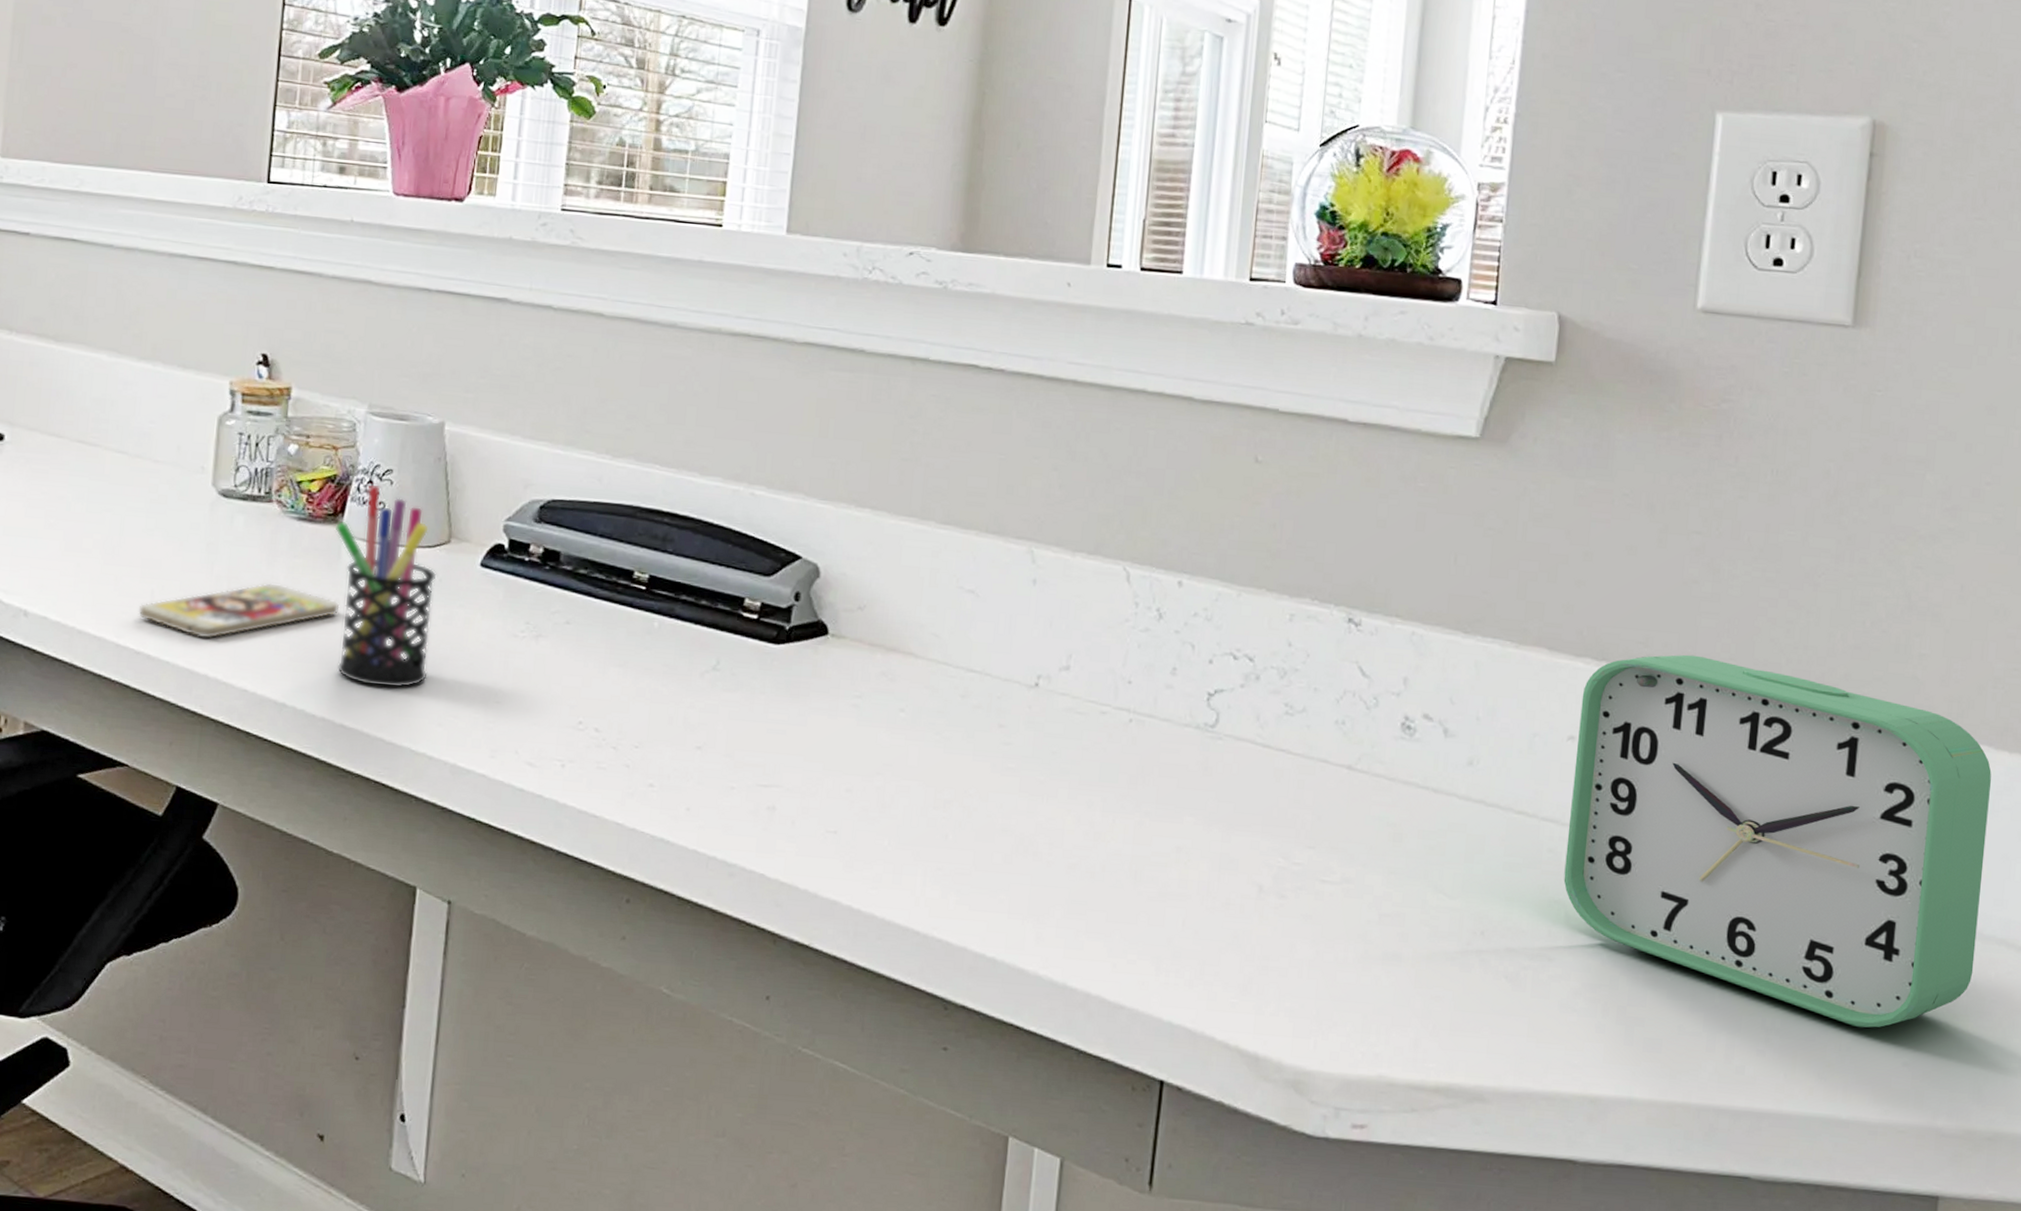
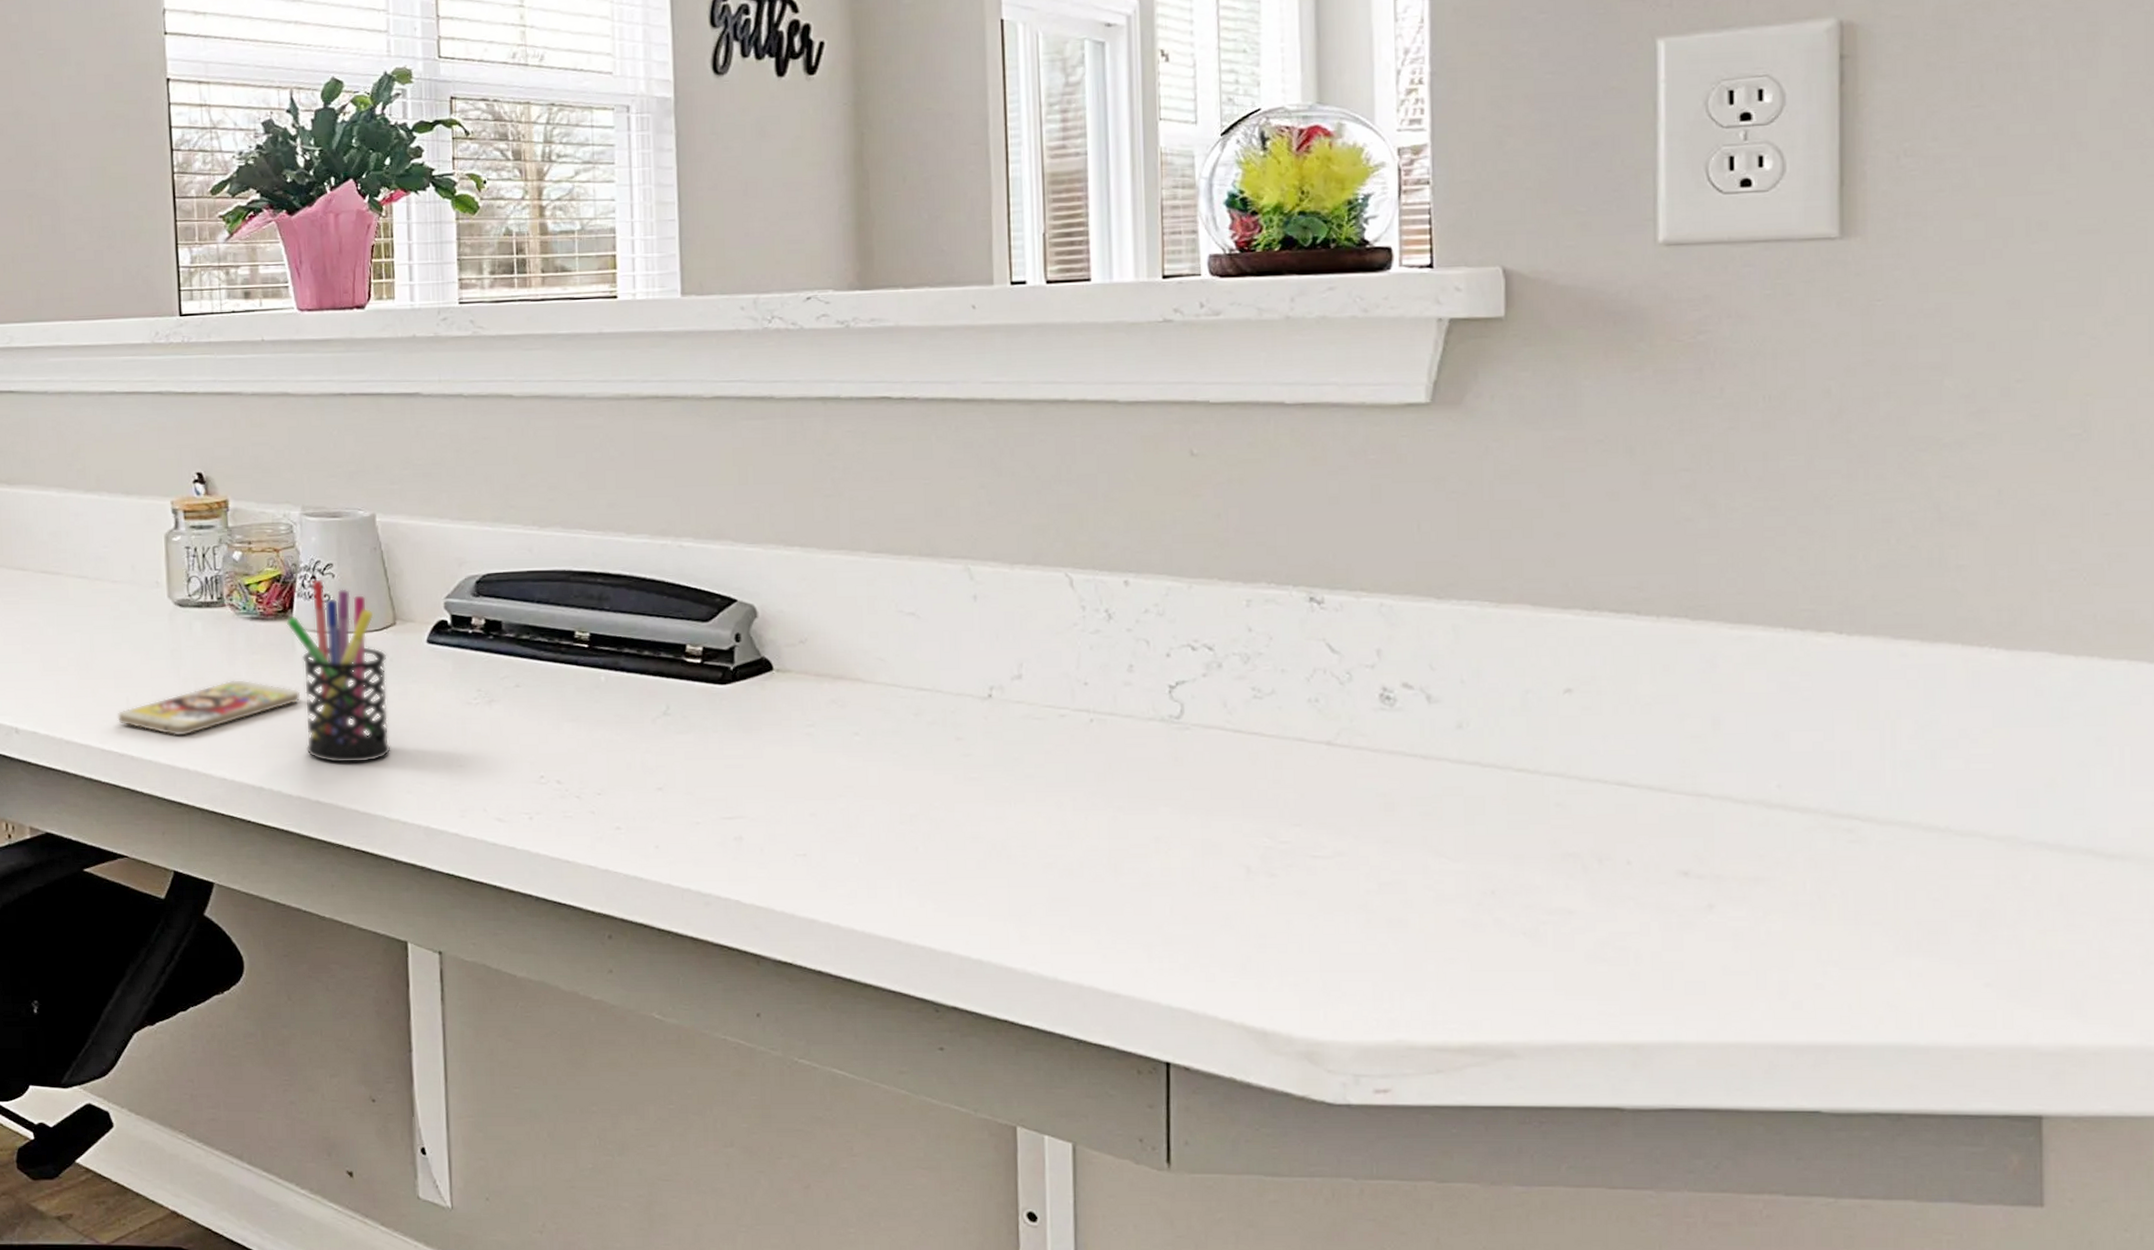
alarm clock: present [1563,654,1992,1028] -> none [1575,594,2057,953]

